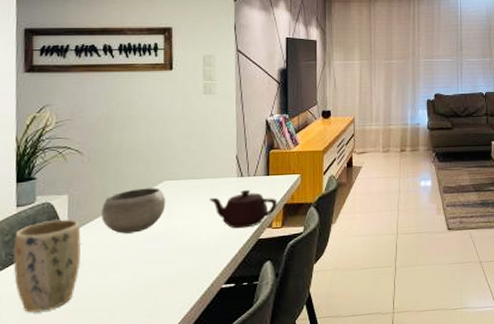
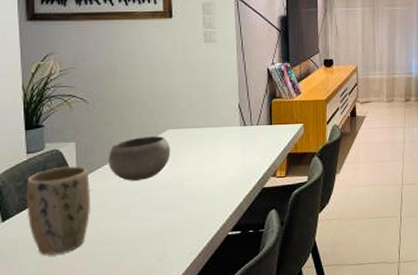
teapot: present [209,189,278,229] -> none [213,138,281,177]

